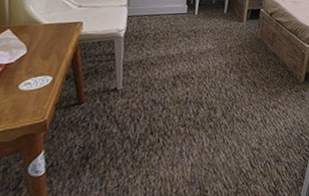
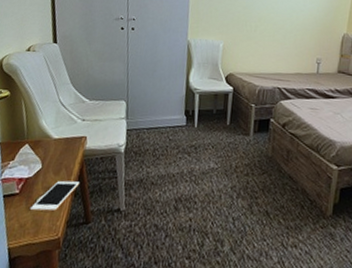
cell phone: none [9,64,72,97] -> present [29,180,79,212]

